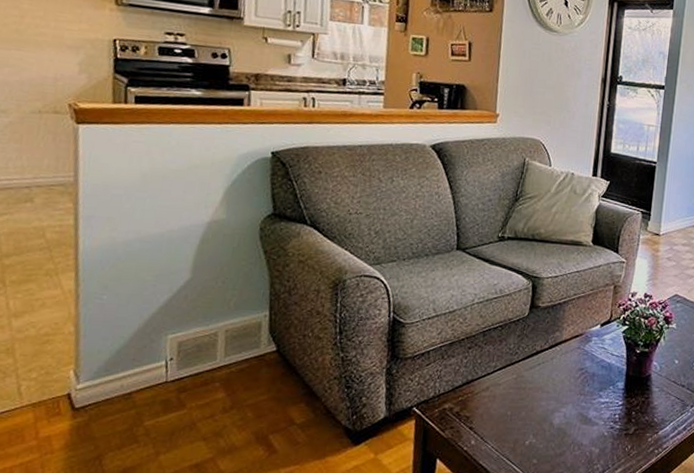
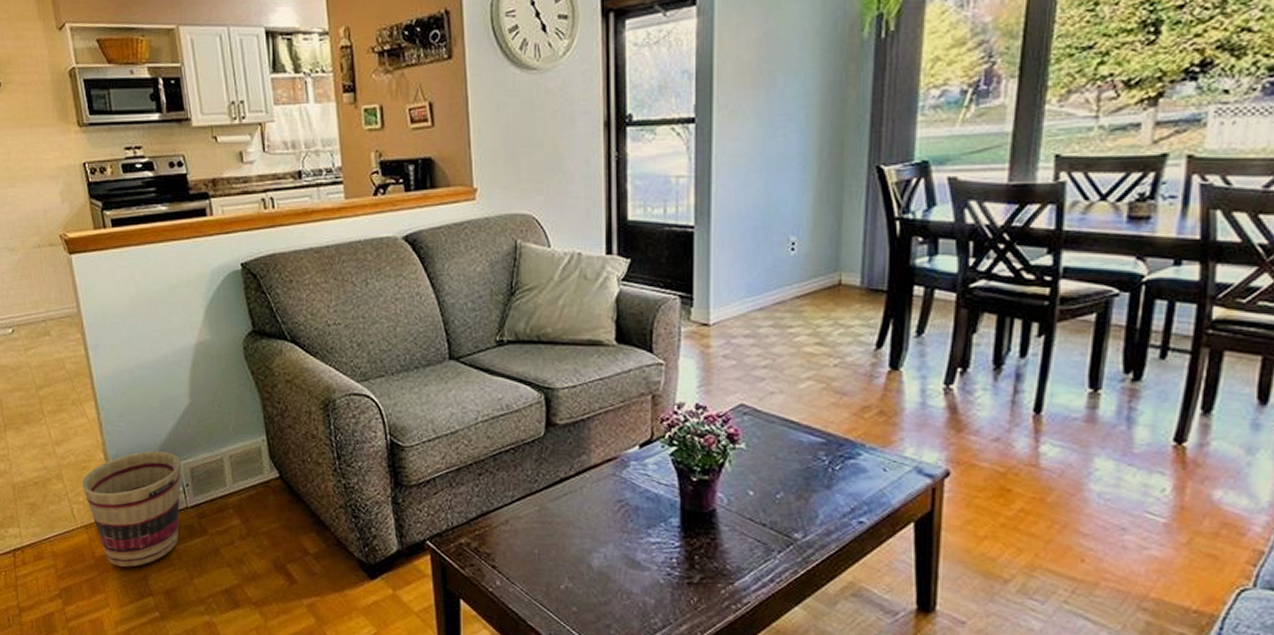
basket: none [38,324,168,447] -> present [81,451,181,567]

